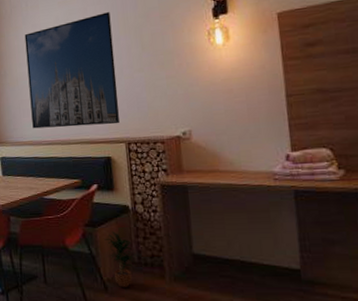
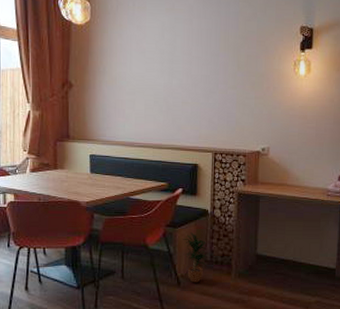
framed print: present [24,12,120,129] -> none [126,27,213,135]

